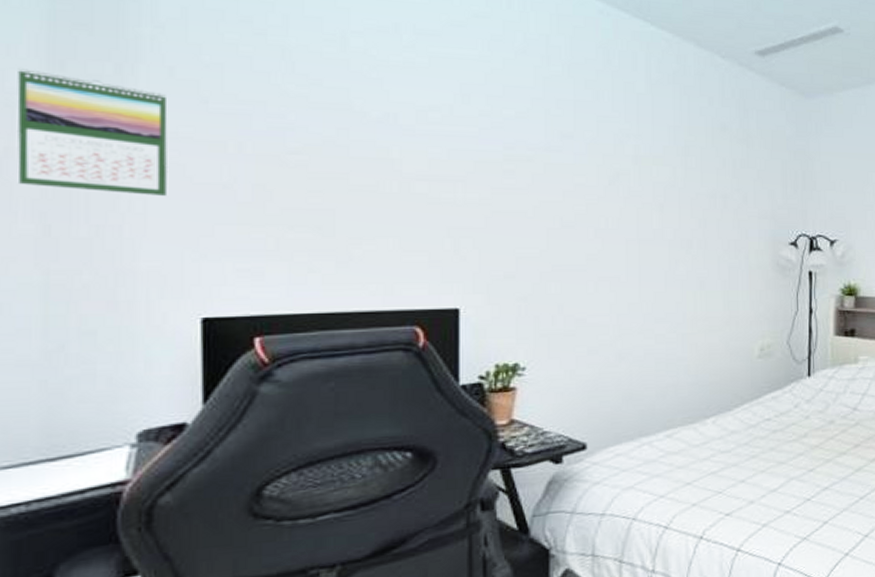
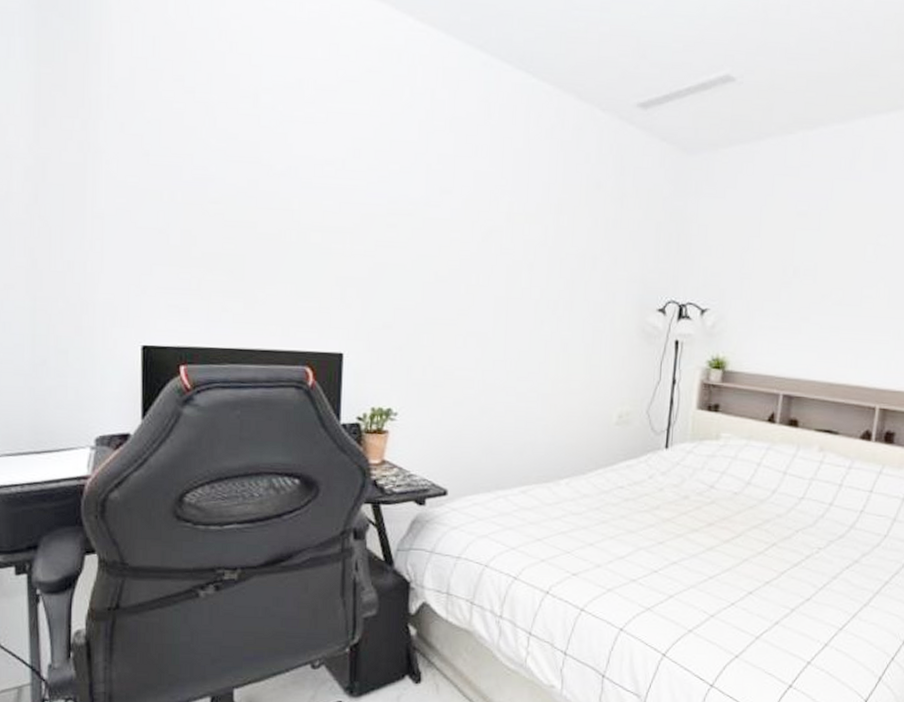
calendar: present [17,68,168,196] -> none [14,124,119,238]

